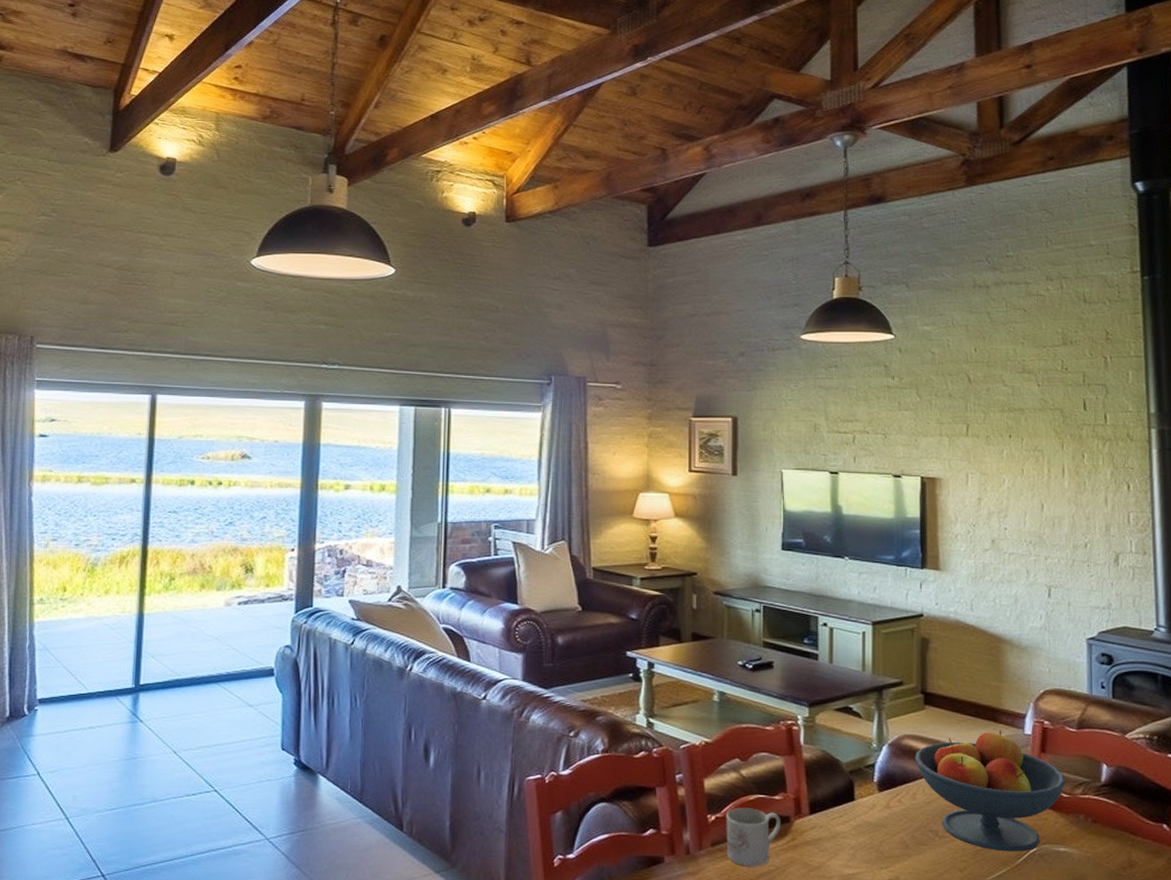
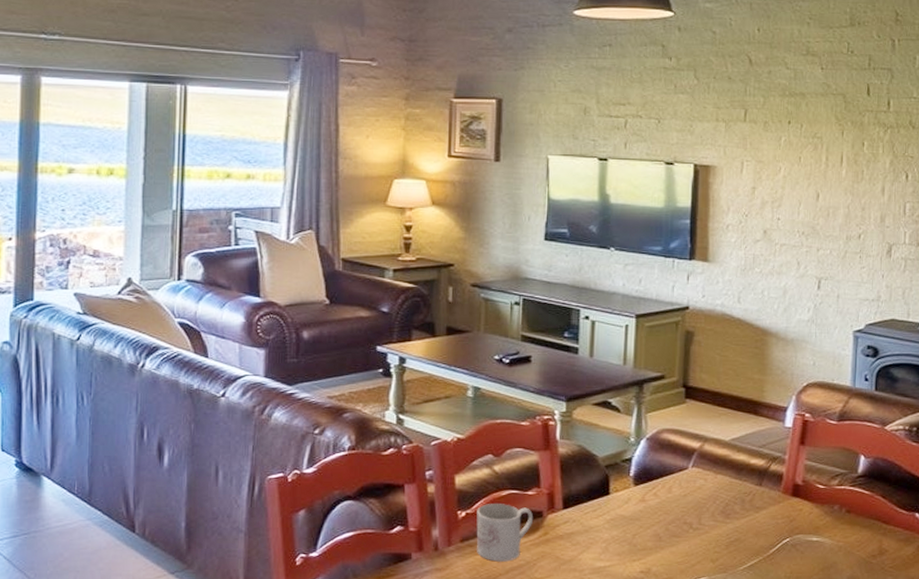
fruit bowl: present [915,729,1066,852] -> none [673,422,823,542]

